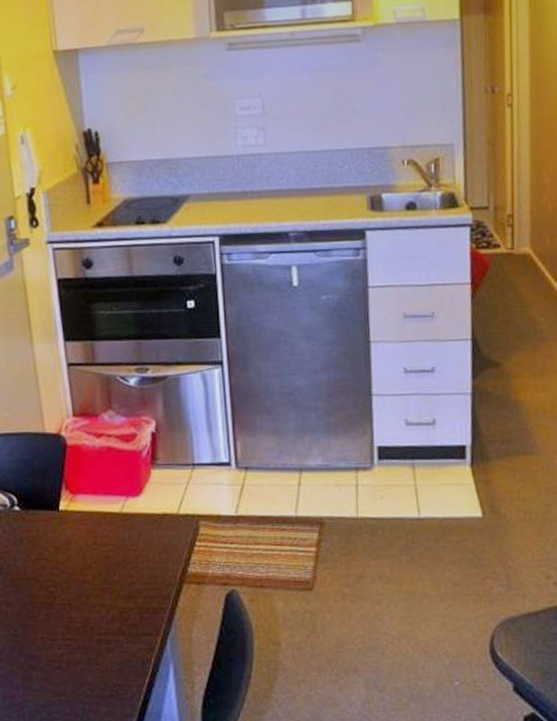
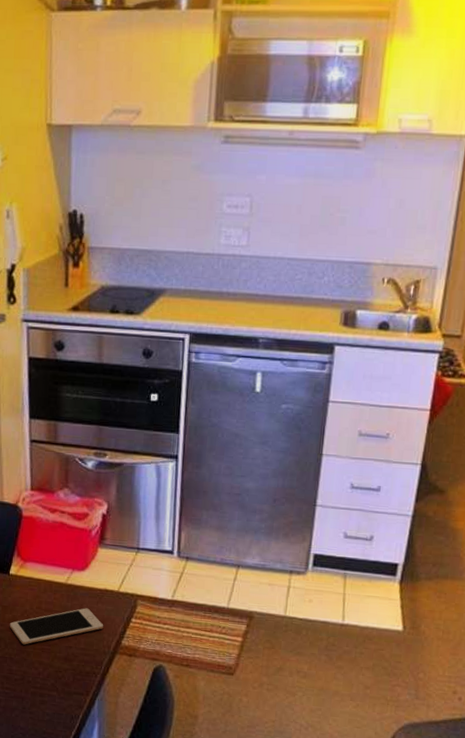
cell phone: none [64,537,167,587] -> present [9,608,104,645]

